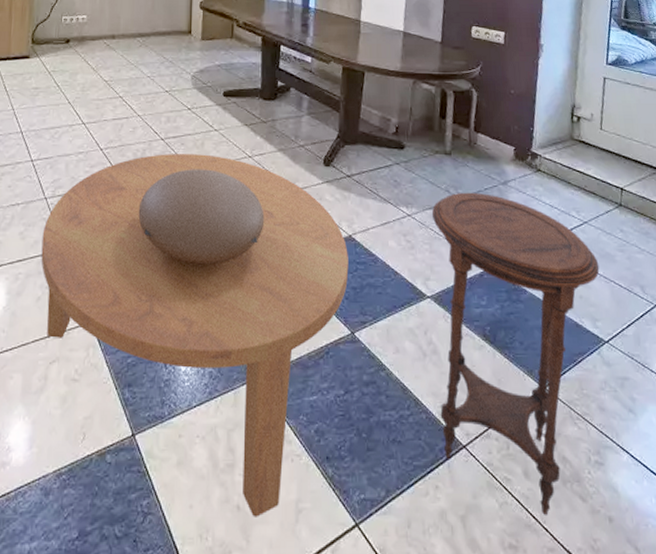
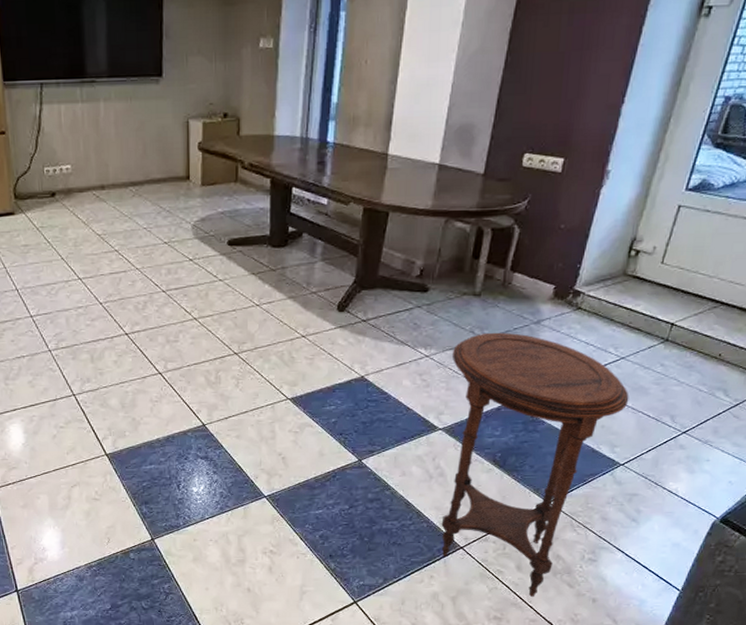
coffee table: present [41,154,349,517] -> none [51,304,360,597]
decorative bowl: present [138,169,265,265] -> none [143,319,273,406]

